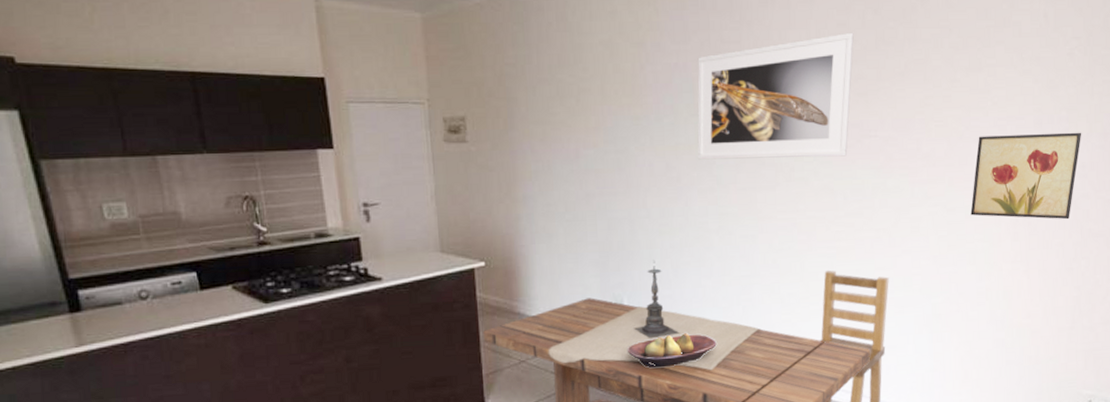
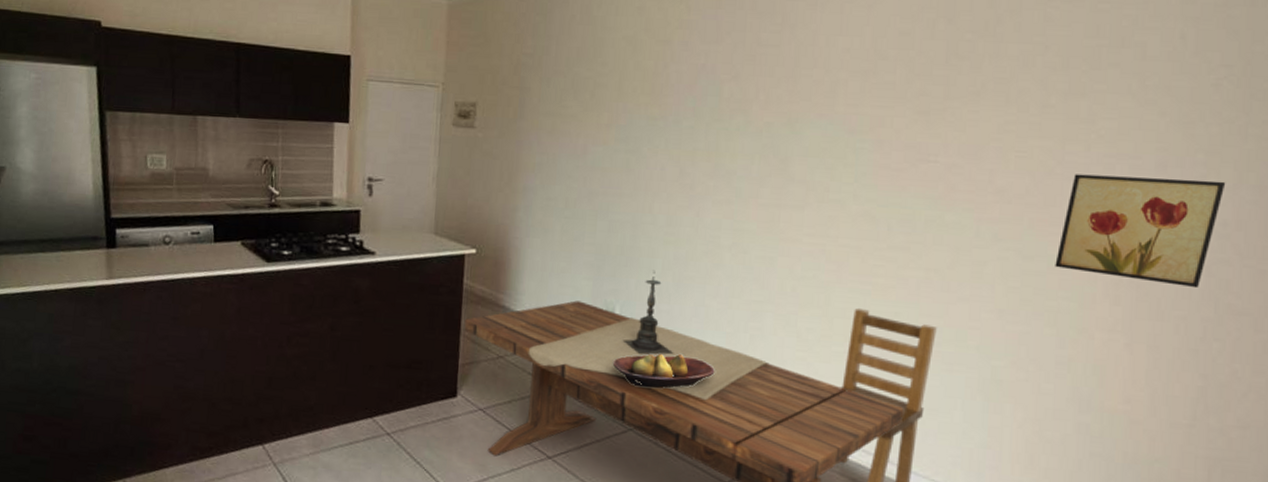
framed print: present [697,32,854,160] -> none [716,42,919,181]

